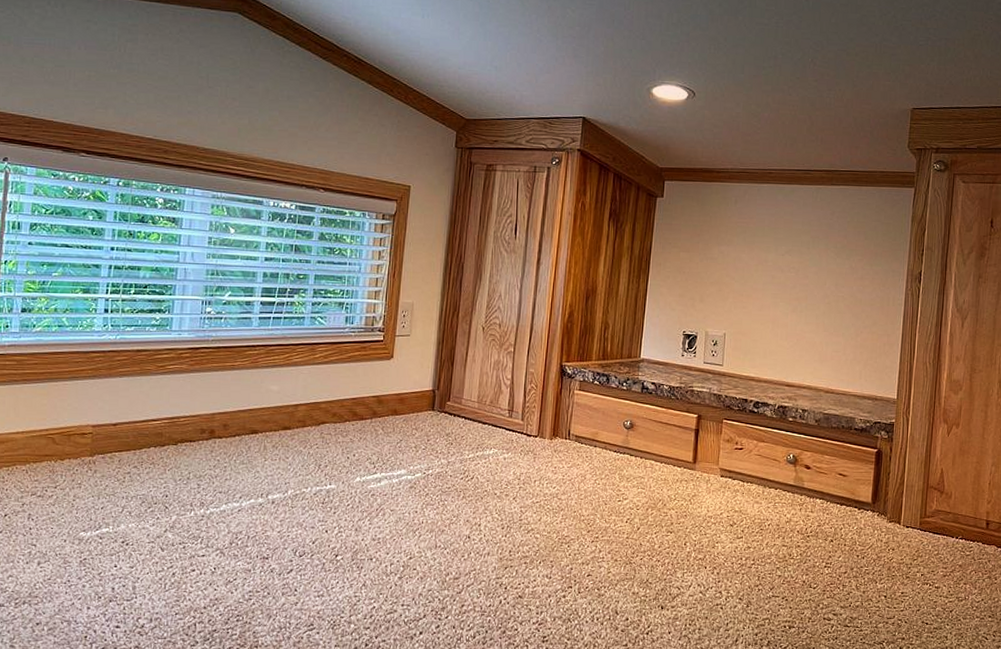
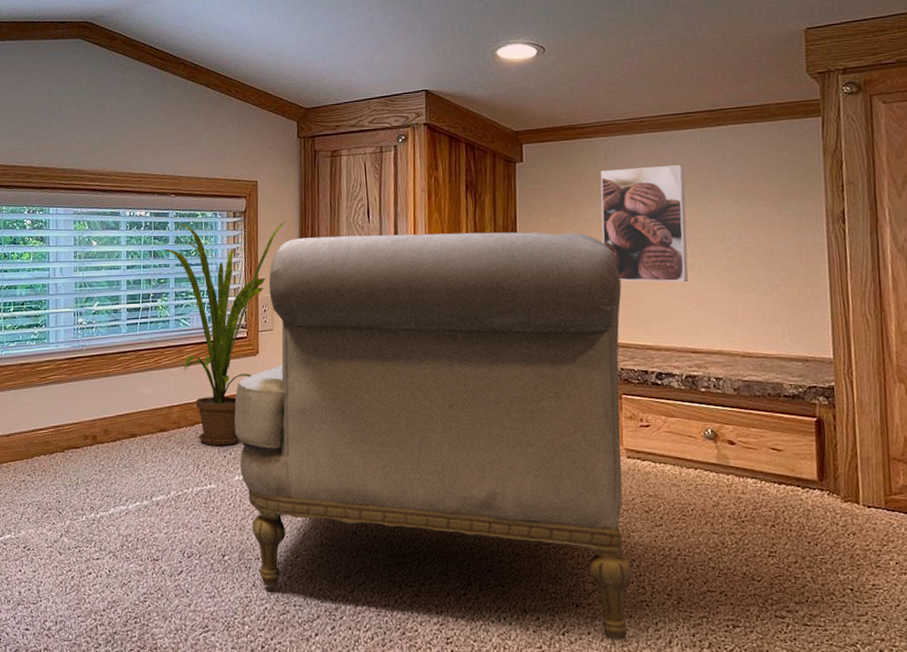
house plant: none [305,220,436,447] -> present [162,221,287,446]
armchair: none [360,247,735,639] -> present [234,232,632,641]
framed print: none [723,214,800,322] -> present [600,165,688,282]

